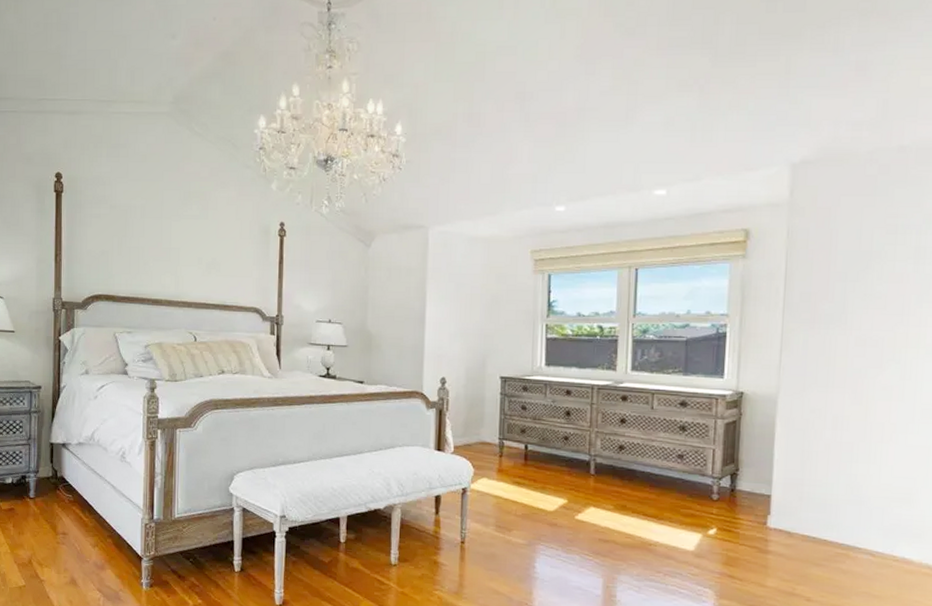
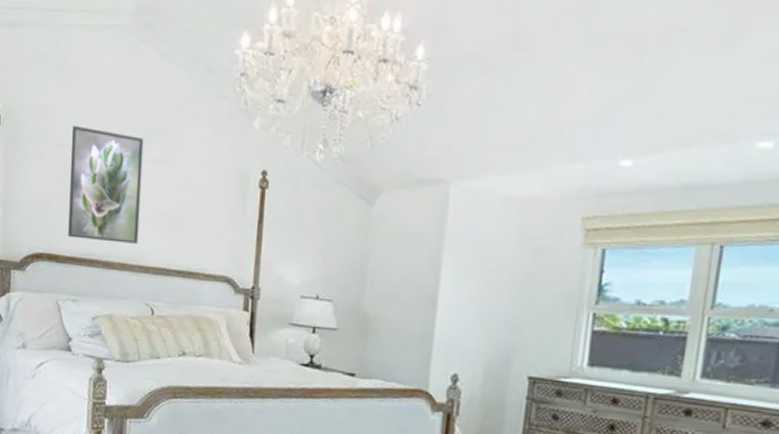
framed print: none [122,190,184,284] -> present [68,125,144,244]

